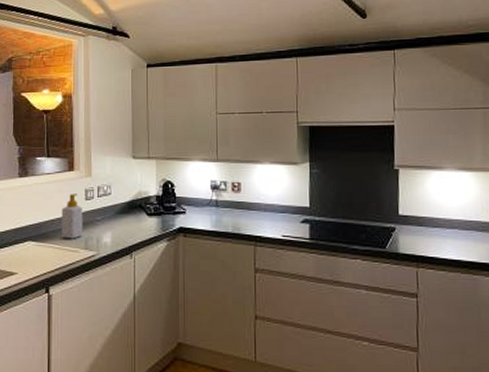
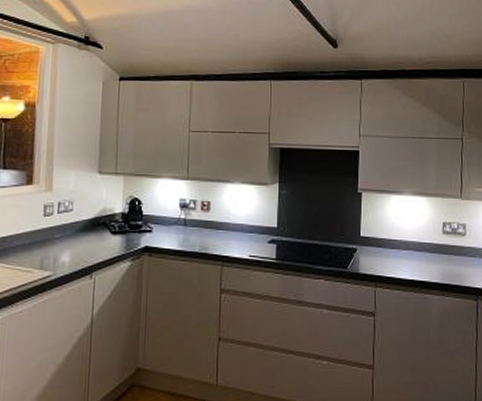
soap bottle: present [61,194,83,239] -> none [13,209,41,258]

